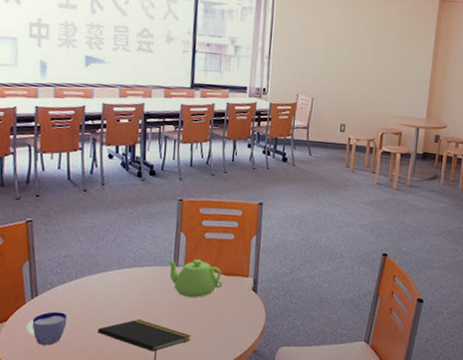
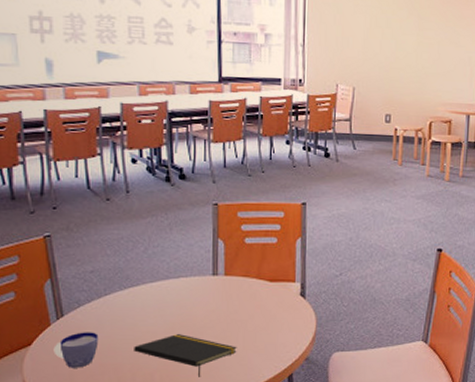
teapot: present [167,259,223,298] -> none [205,266,268,307]

